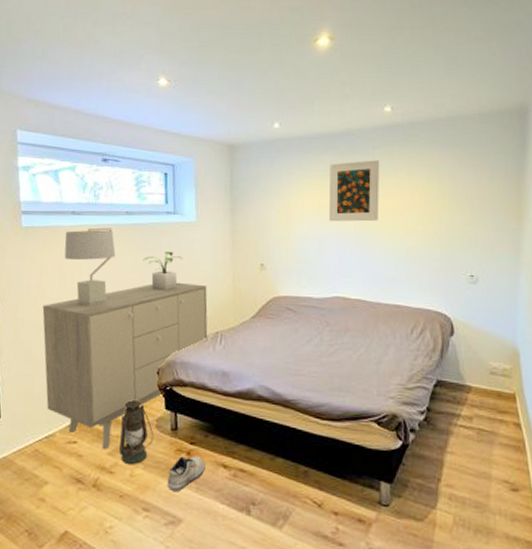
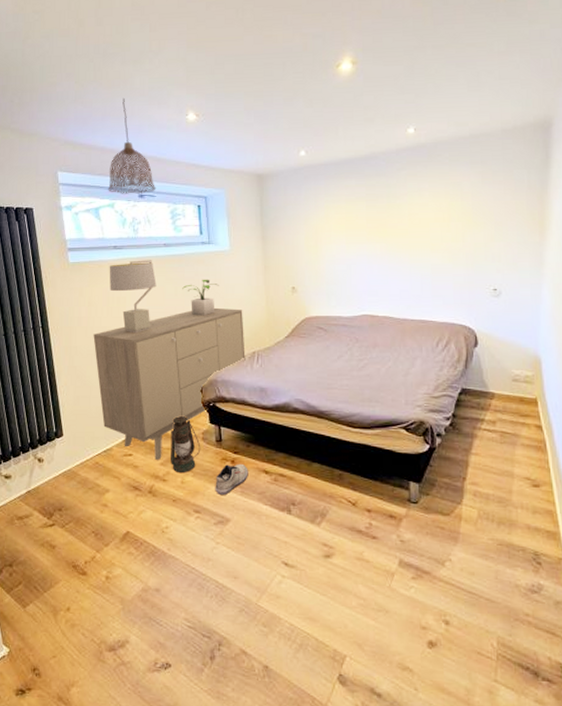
pendant lamp: none [70,58,122,158] -> present [108,97,157,194]
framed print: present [329,160,380,222] -> none [355,182,404,244]

